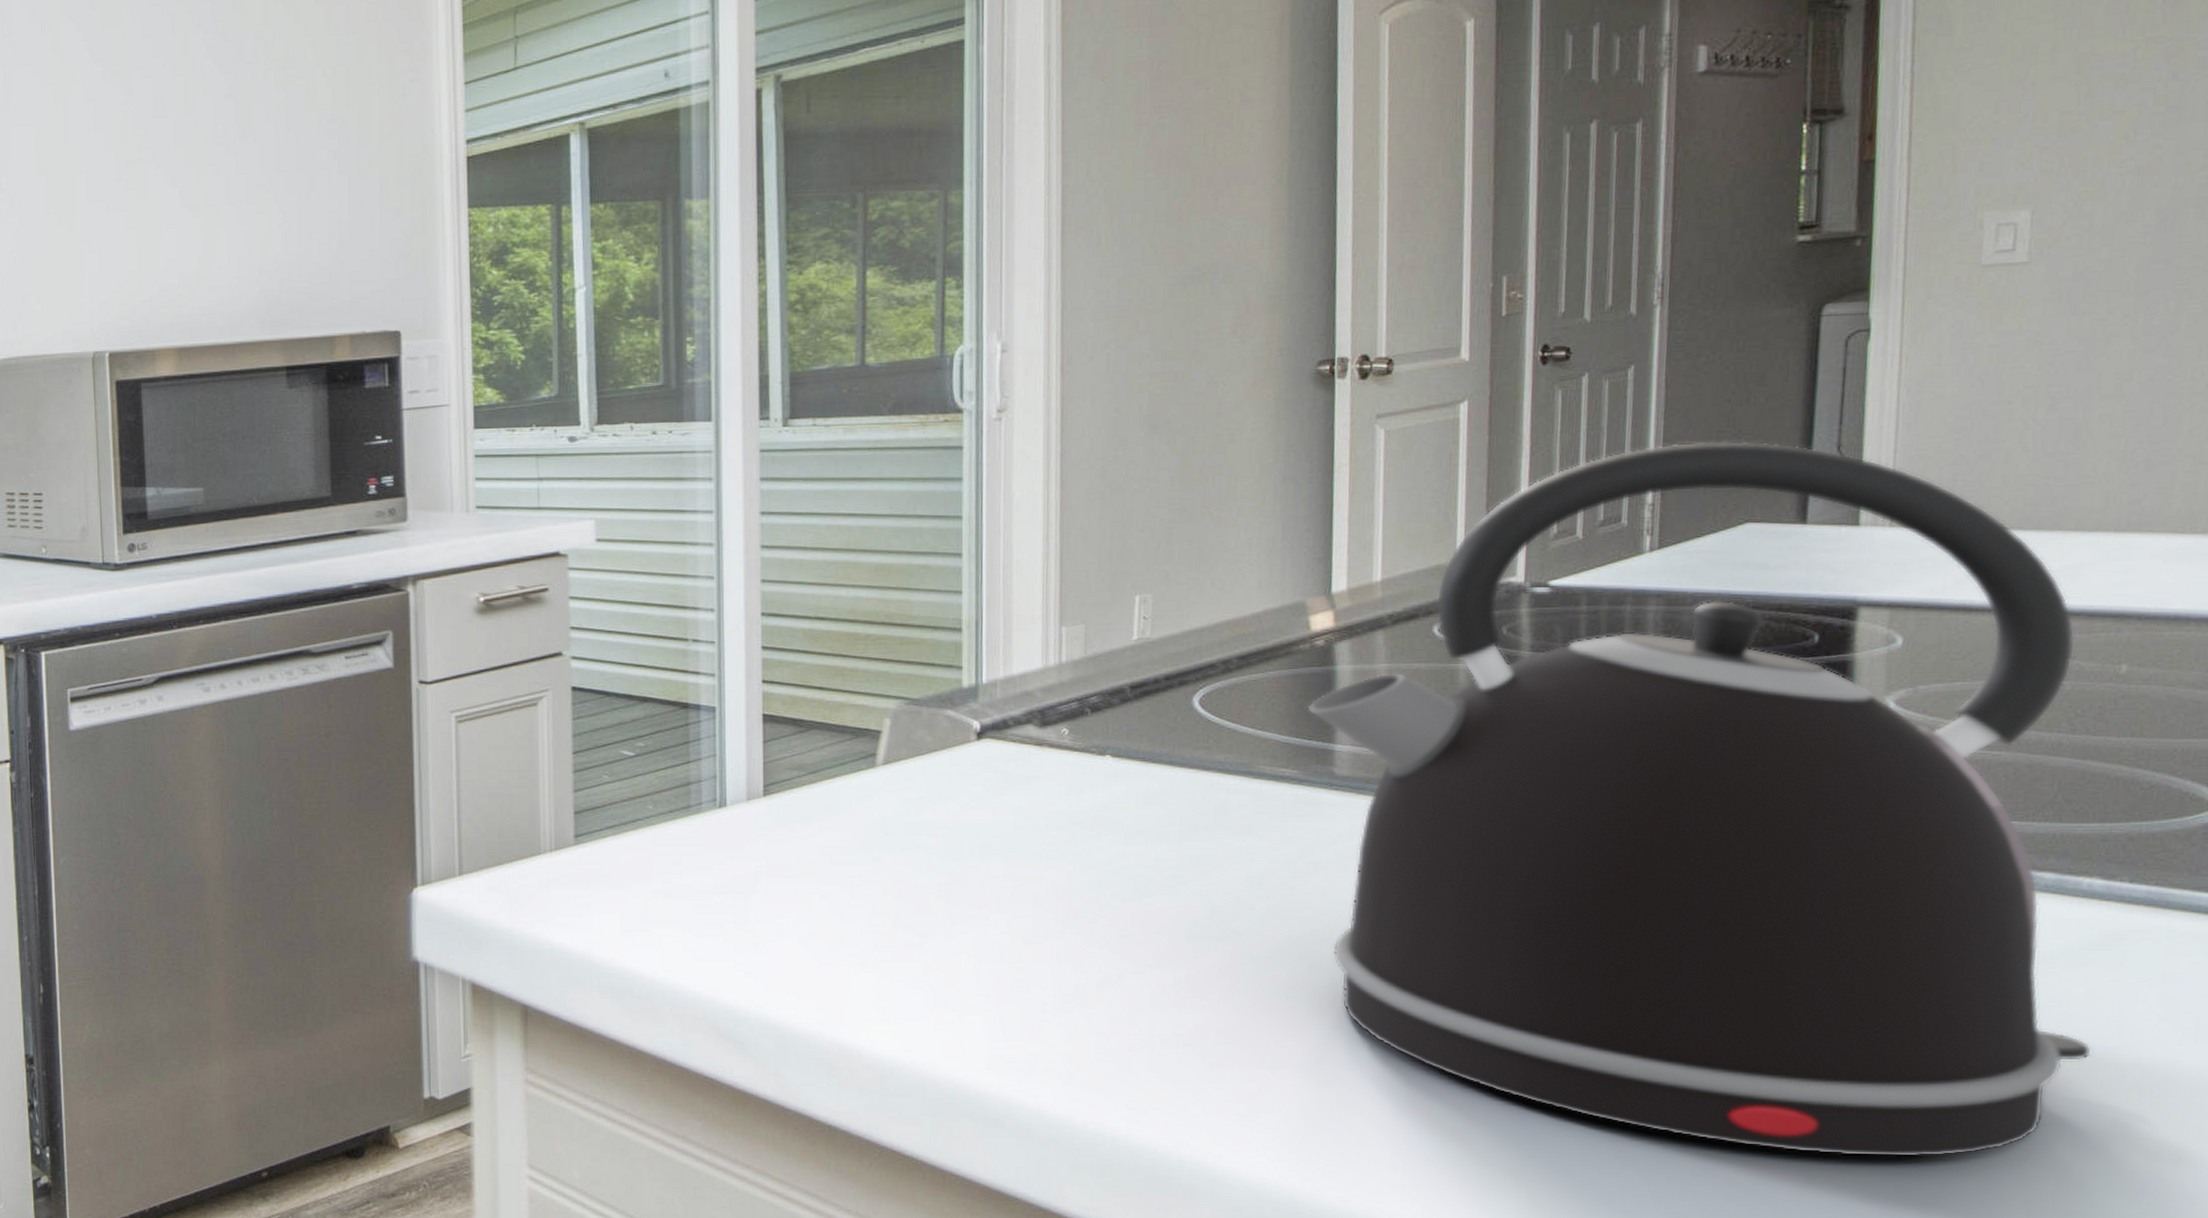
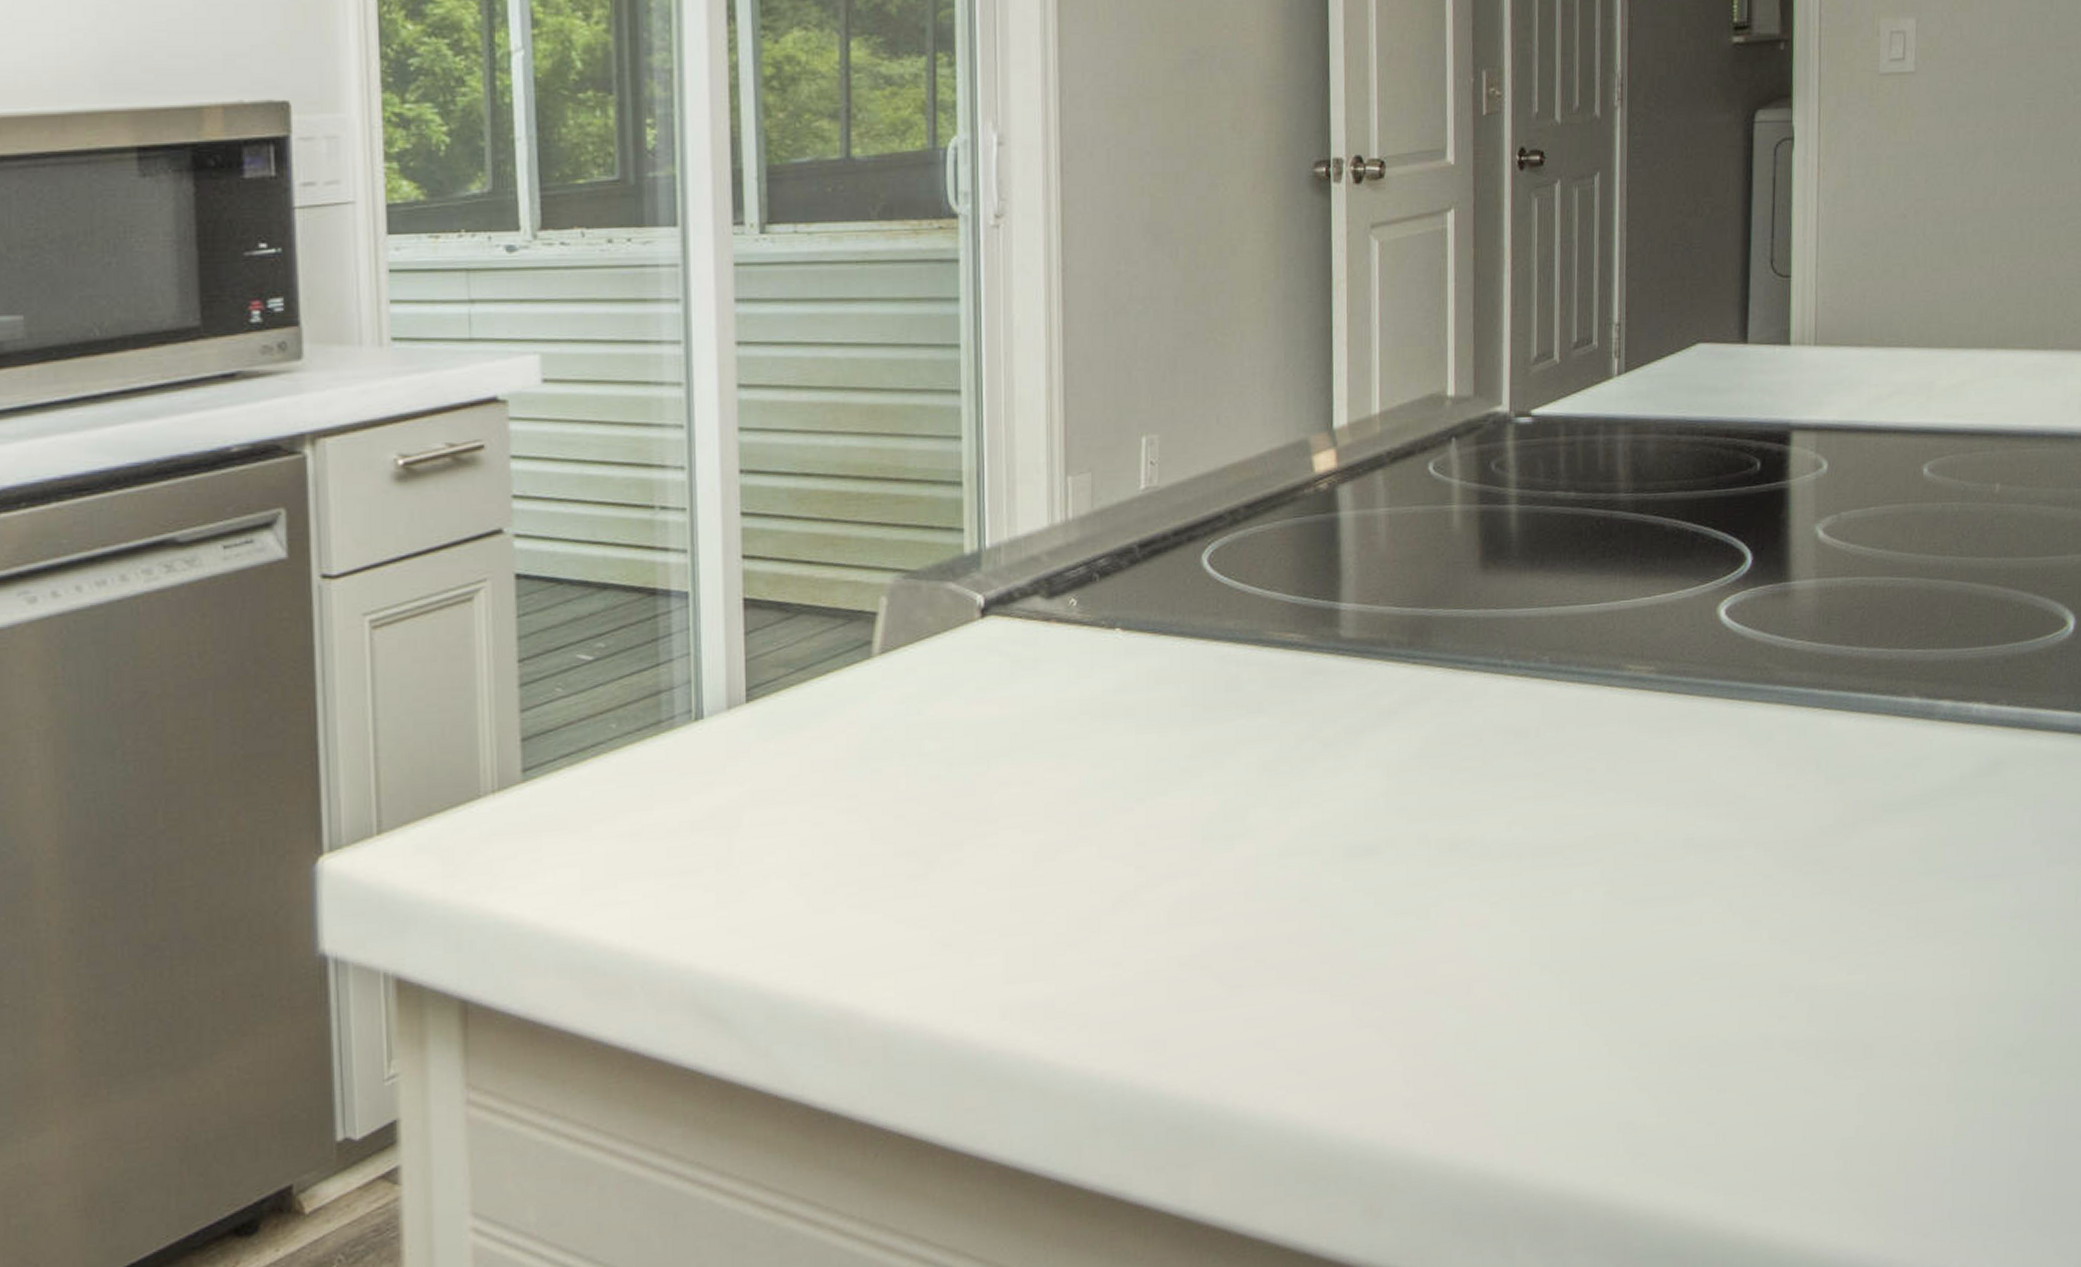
kettle: present [1307,440,2092,1158] -> none [1313,254,1984,1018]

